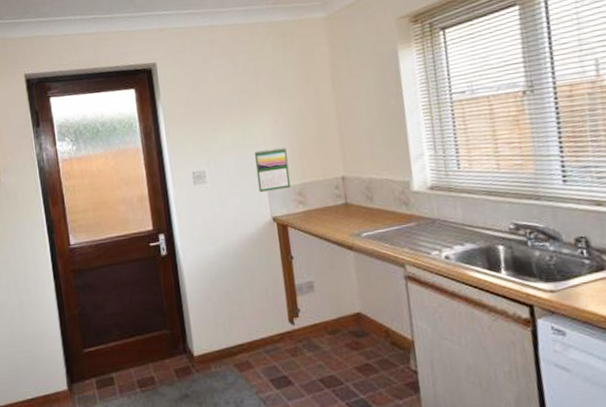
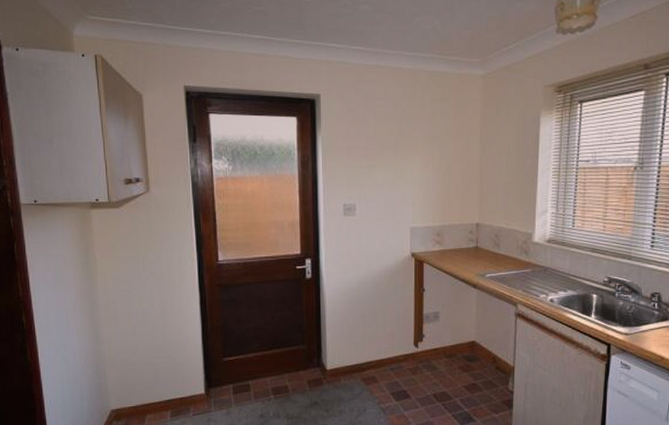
calendar: present [254,147,291,192] -> none [402,190,432,229]

